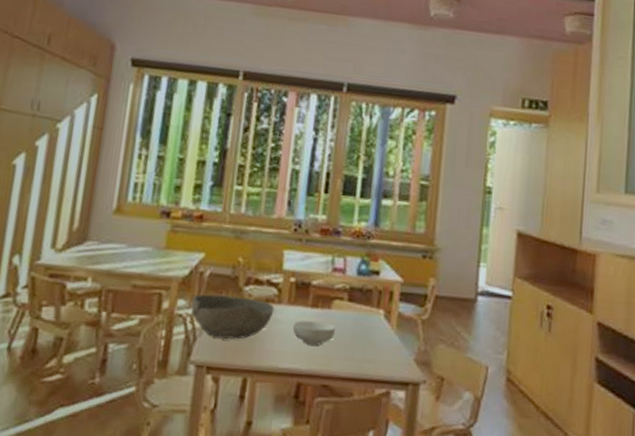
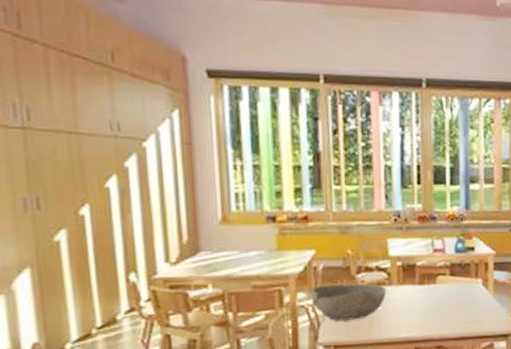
cereal bowl: present [292,320,335,346] -> none [404,295,442,316]

